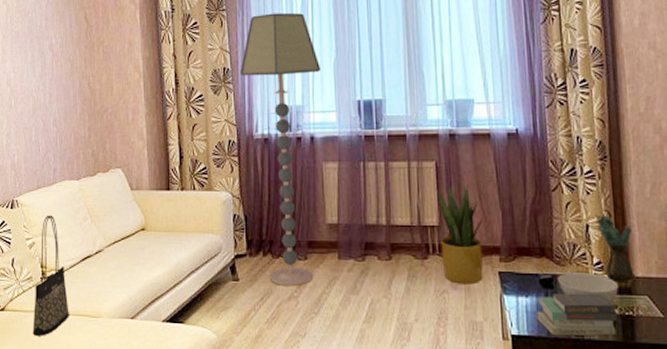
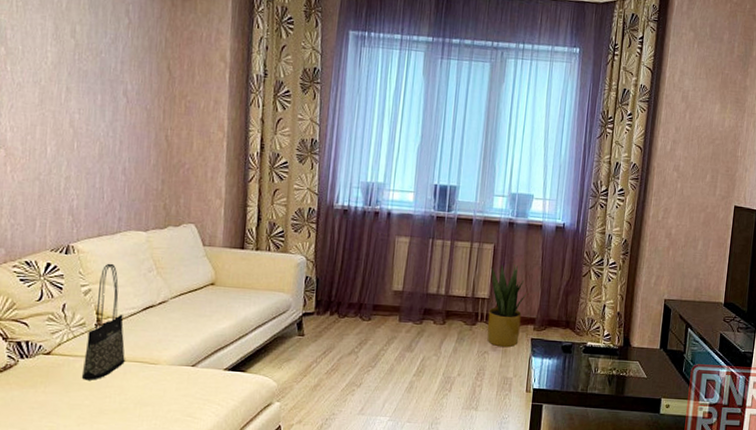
floor lamp: present [240,12,321,287] -> none [327,93,406,344]
books: present [536,293,619,337] -> none [555,357,615,391]
bowl: present [558,273,619,303] -> none [575,341,620,366]
vase: present [595,213,635,289] -> none [611,296,636,356]

